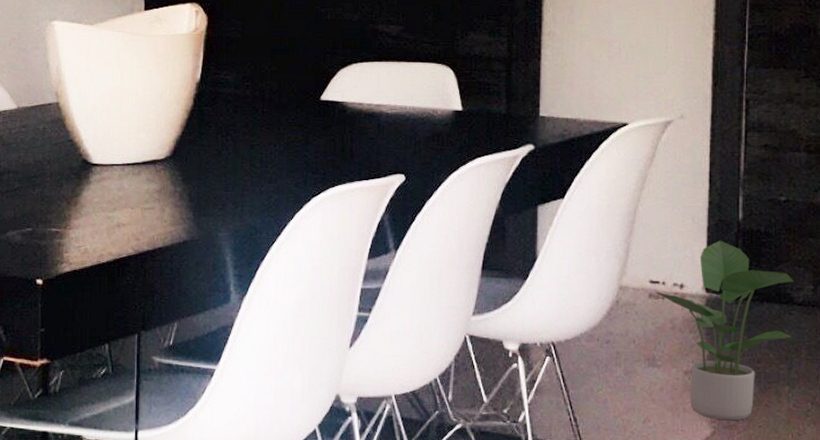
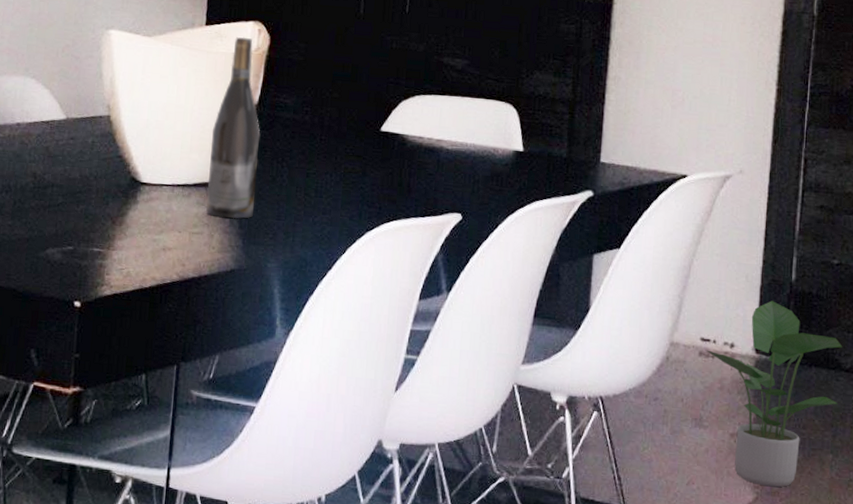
wine bottle: none [156,19,204,193] -> present [206,37,261,219]

